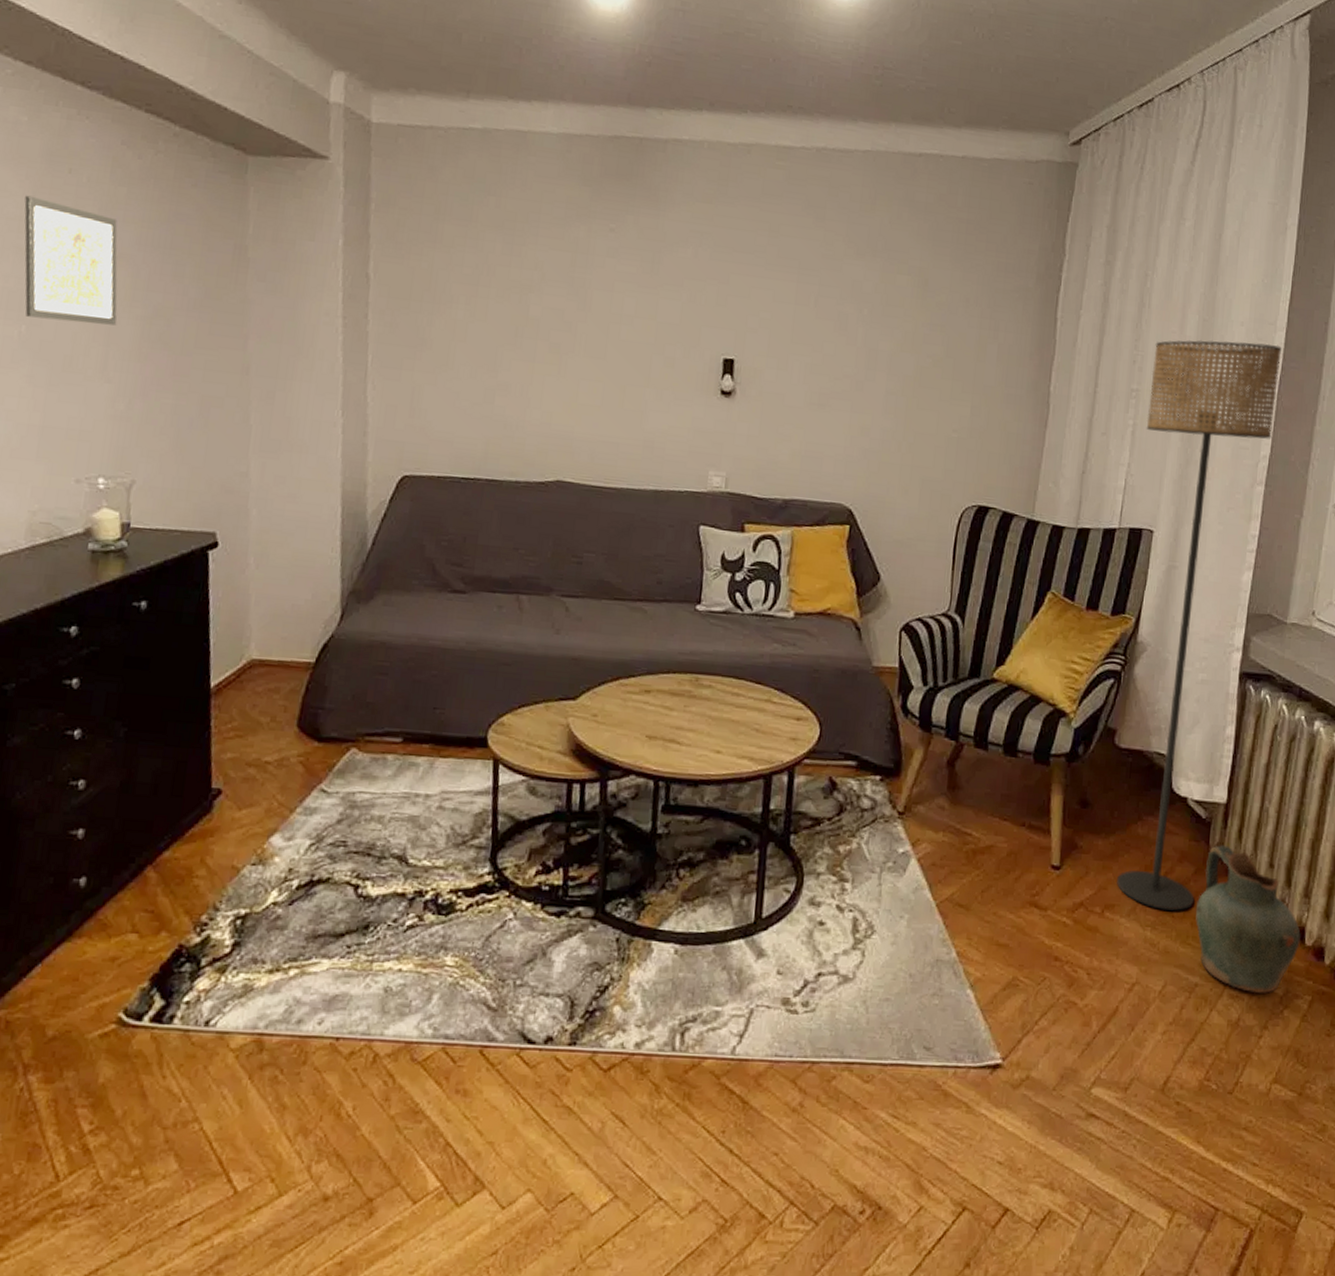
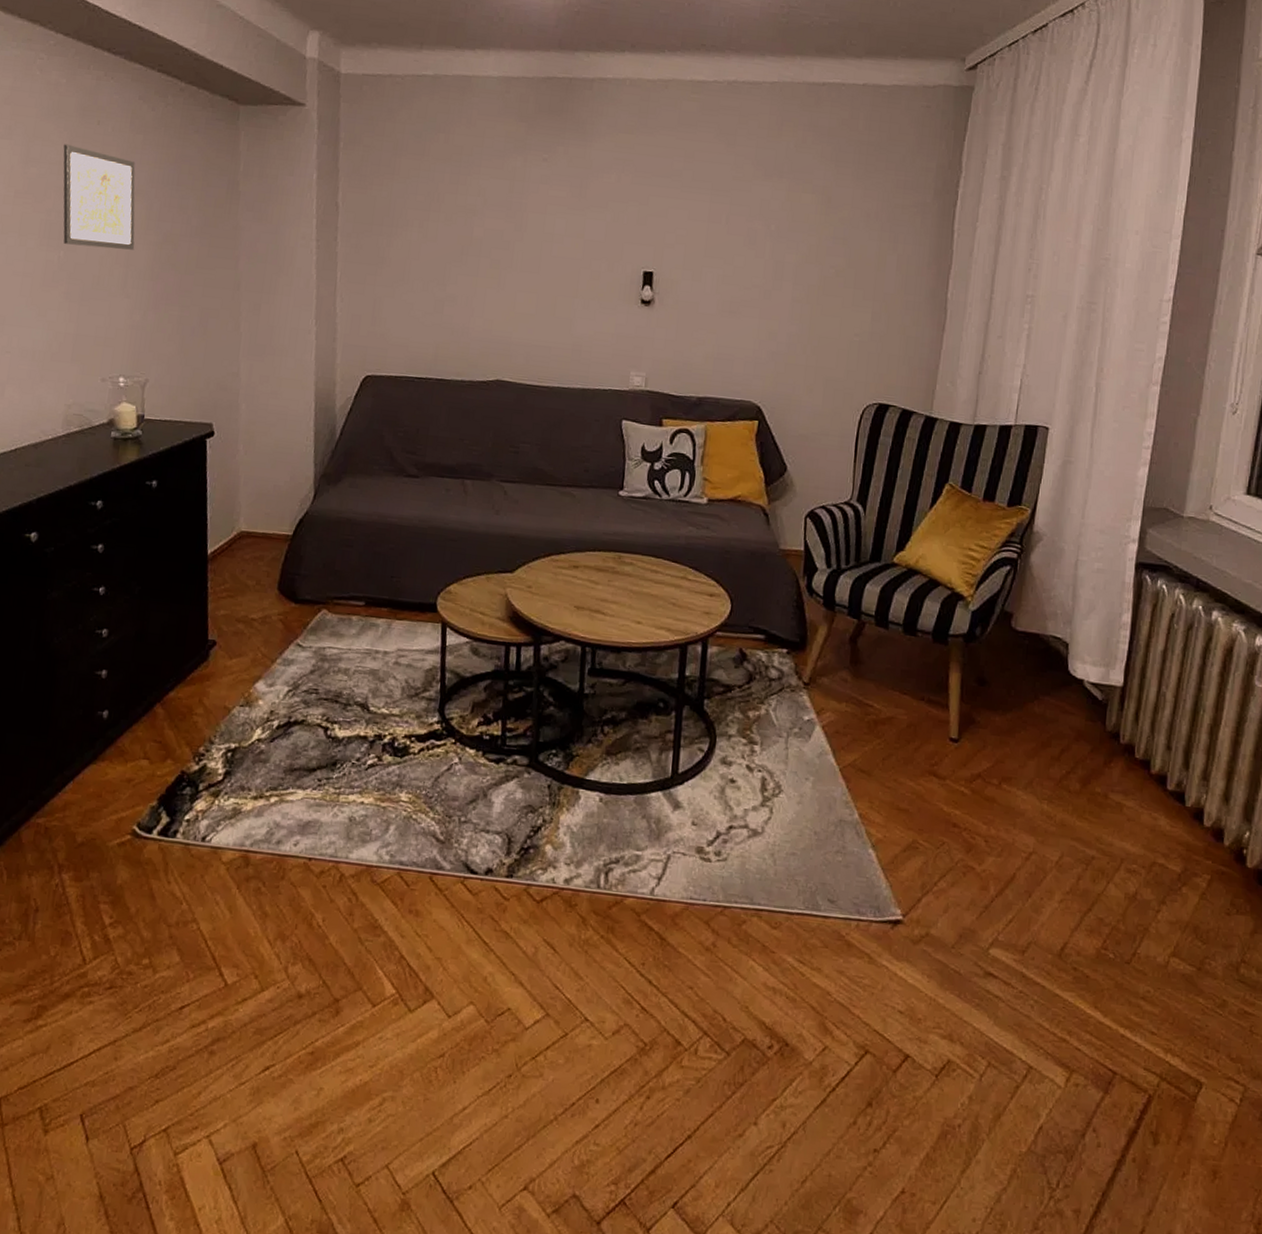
floor lamp: present [1117,340,1282,911] -> none [1014,249,1177,787]
ceramic jug: present [1195,845,1301,993] -> none [1092,726,1199,870]

